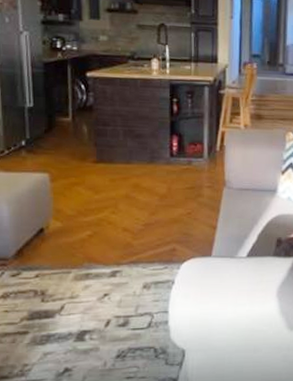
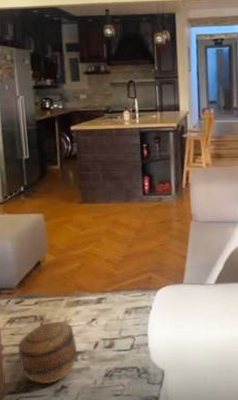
basket: none [12,298,84,367] -> present [18,322,77,384]

